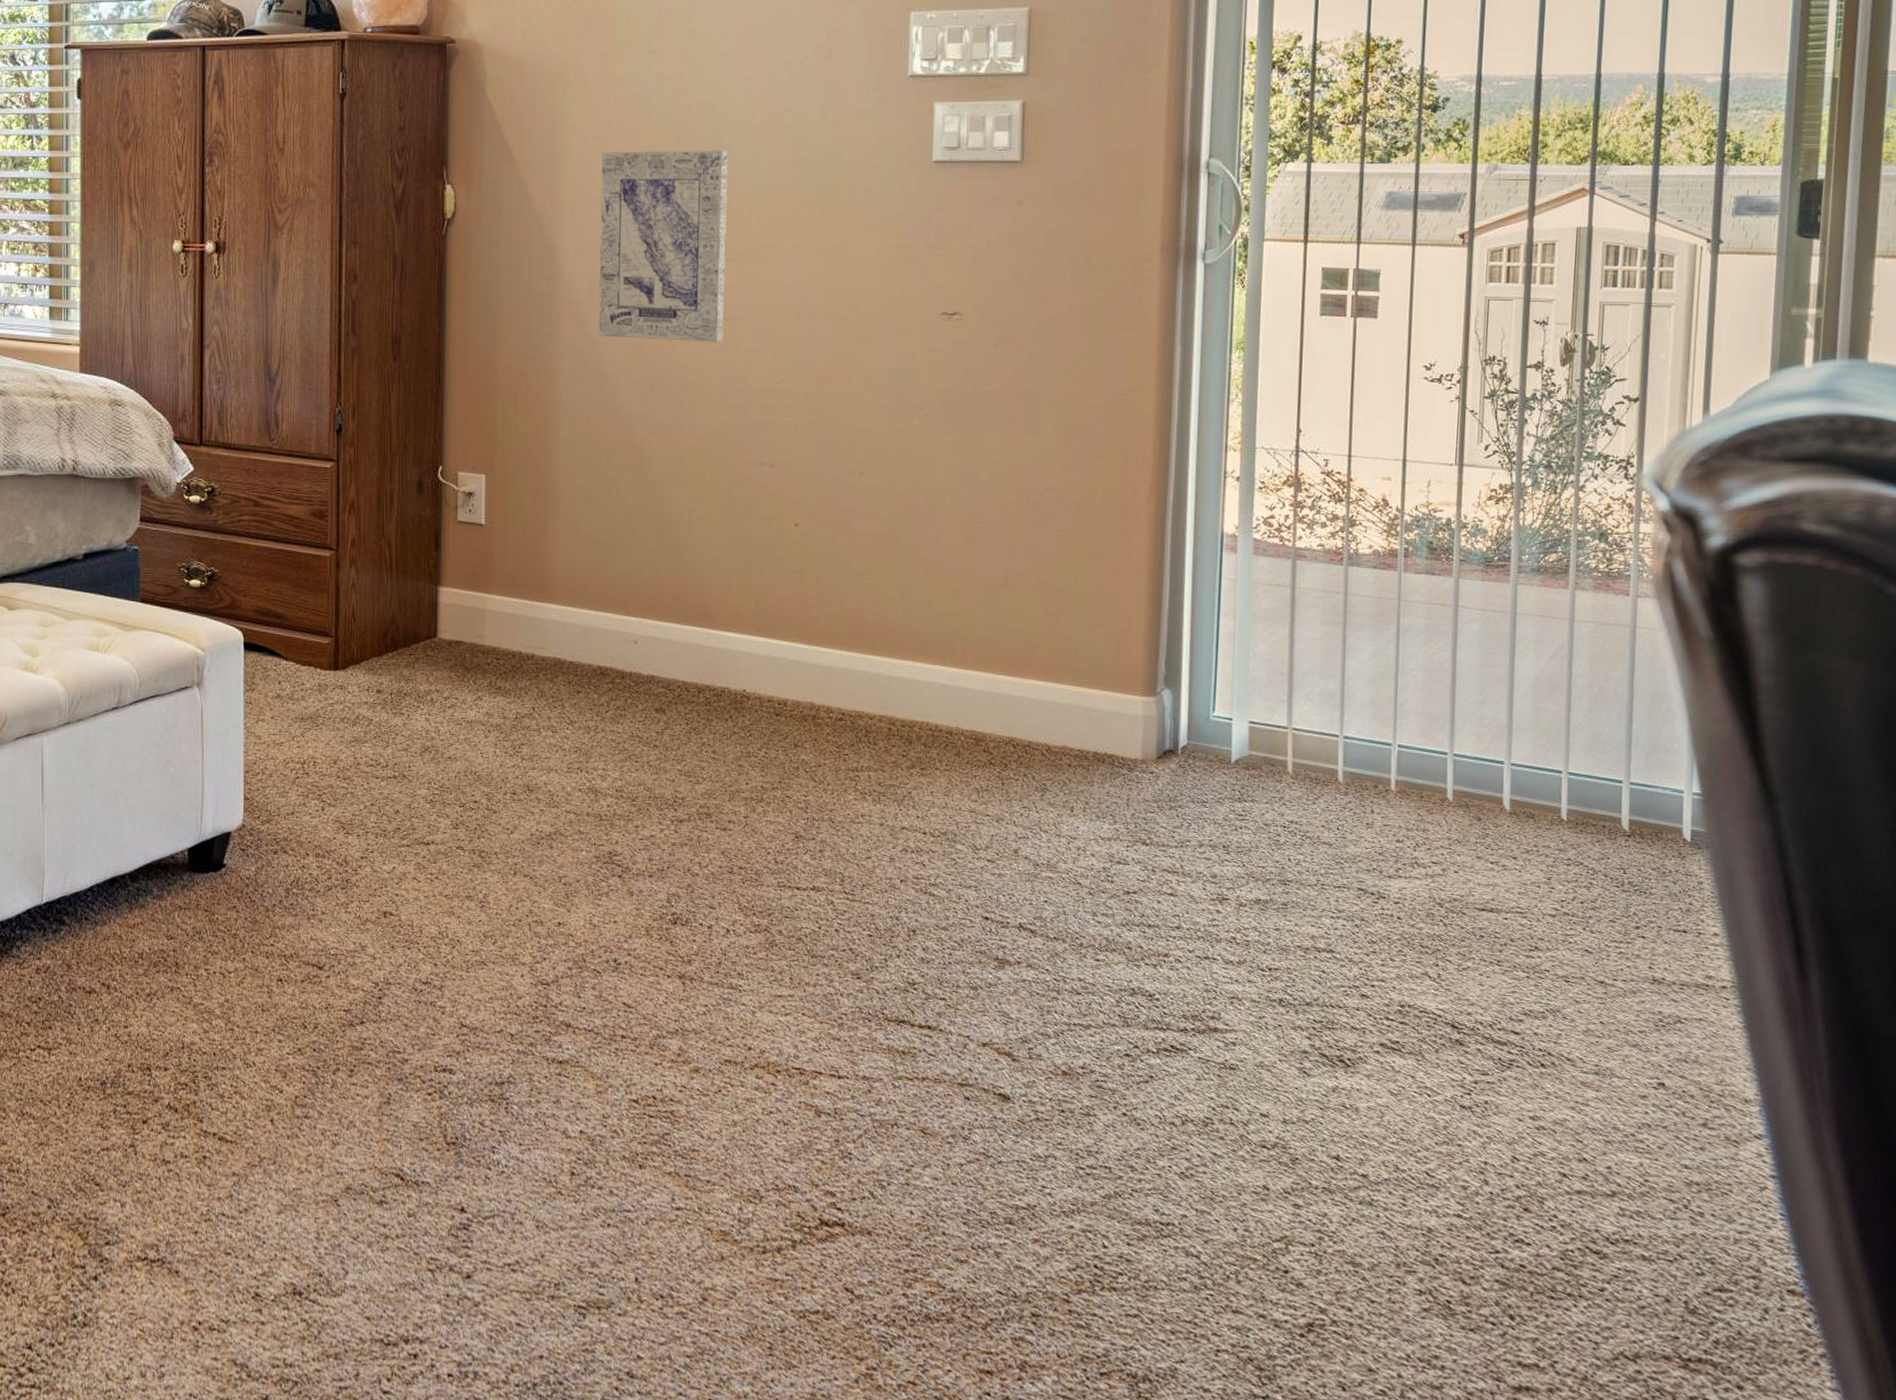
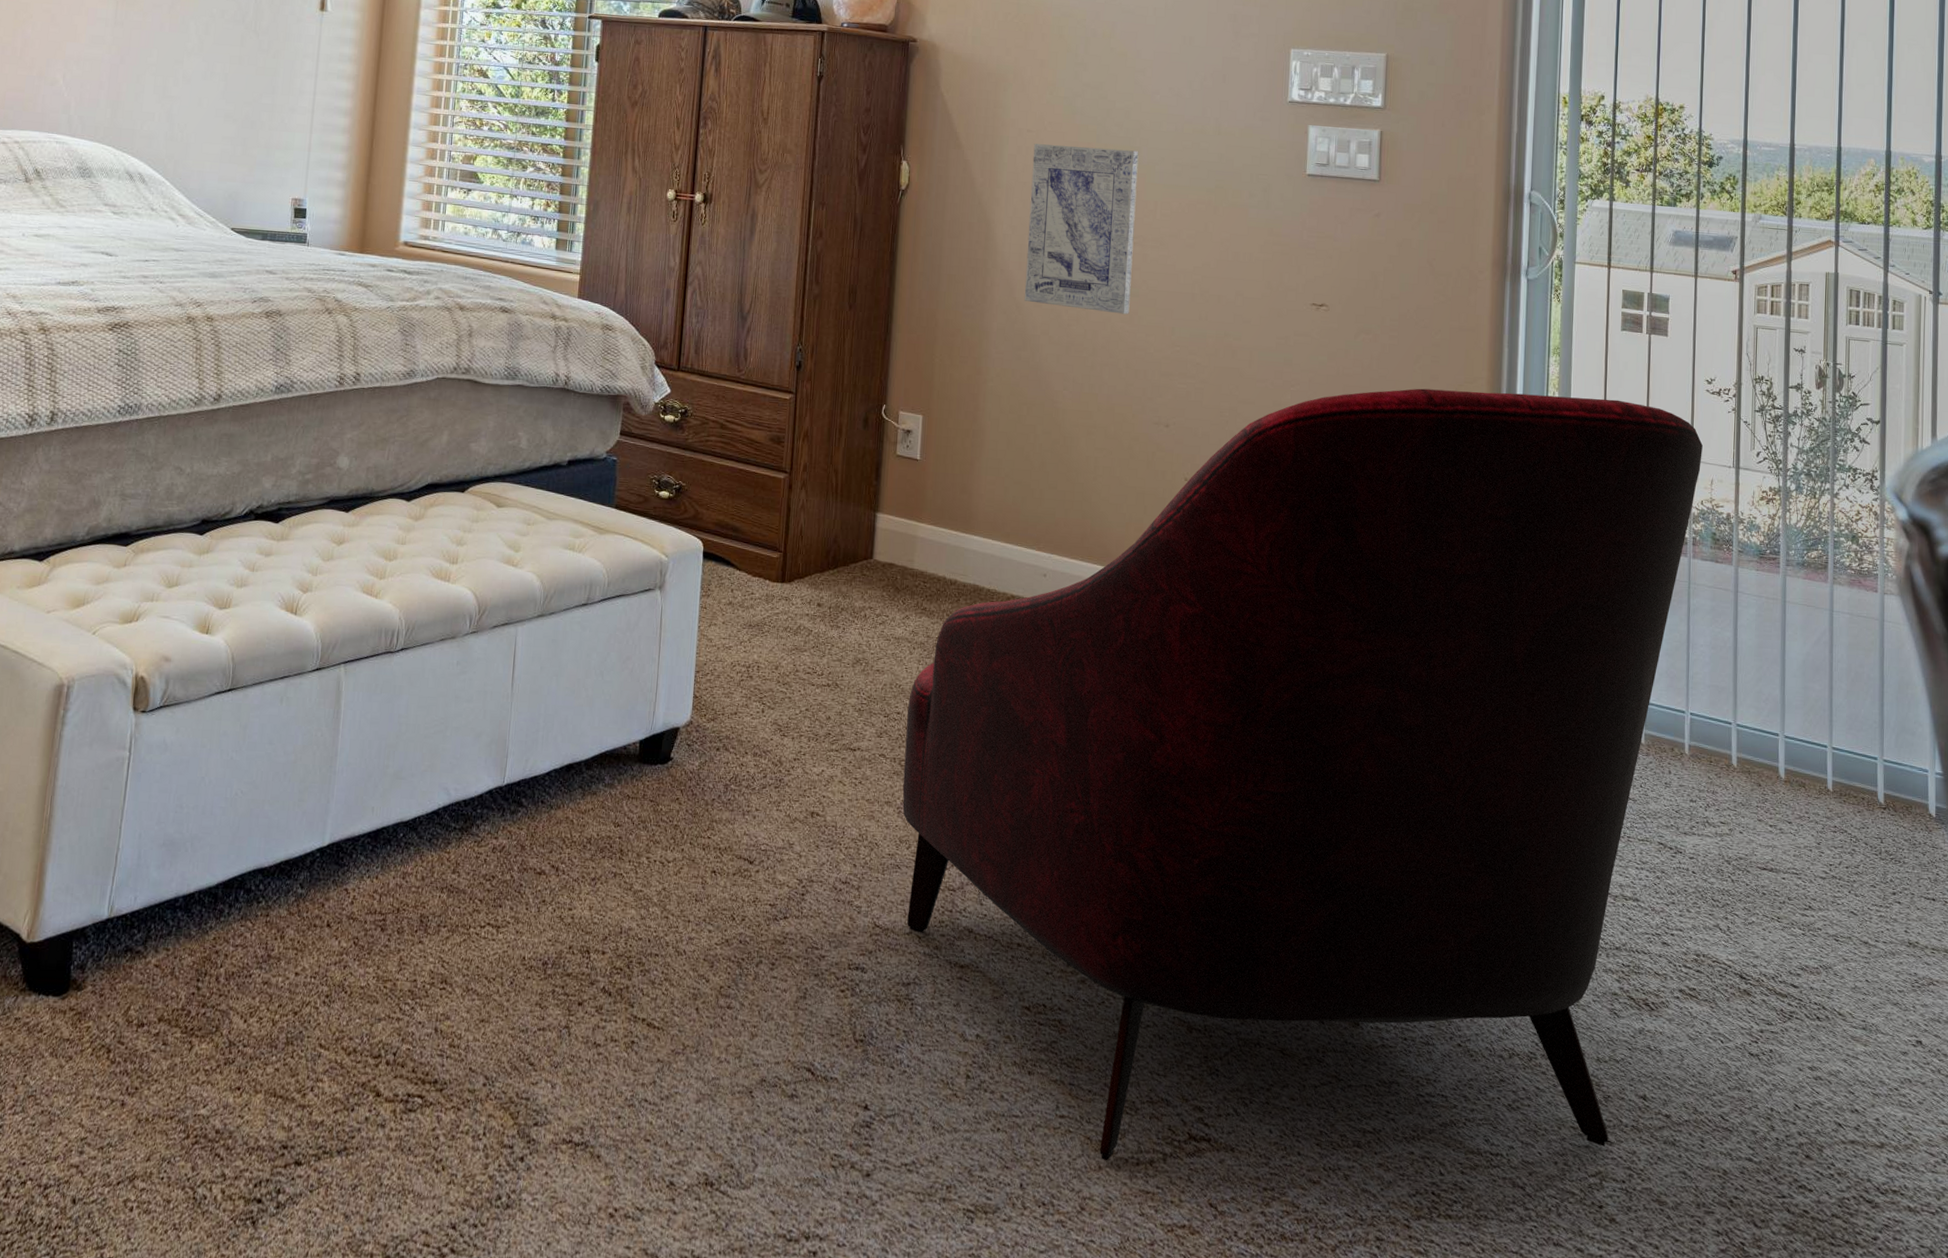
armchair: none [484,397,1418,1251] -> present [902,388,1703,1161]

